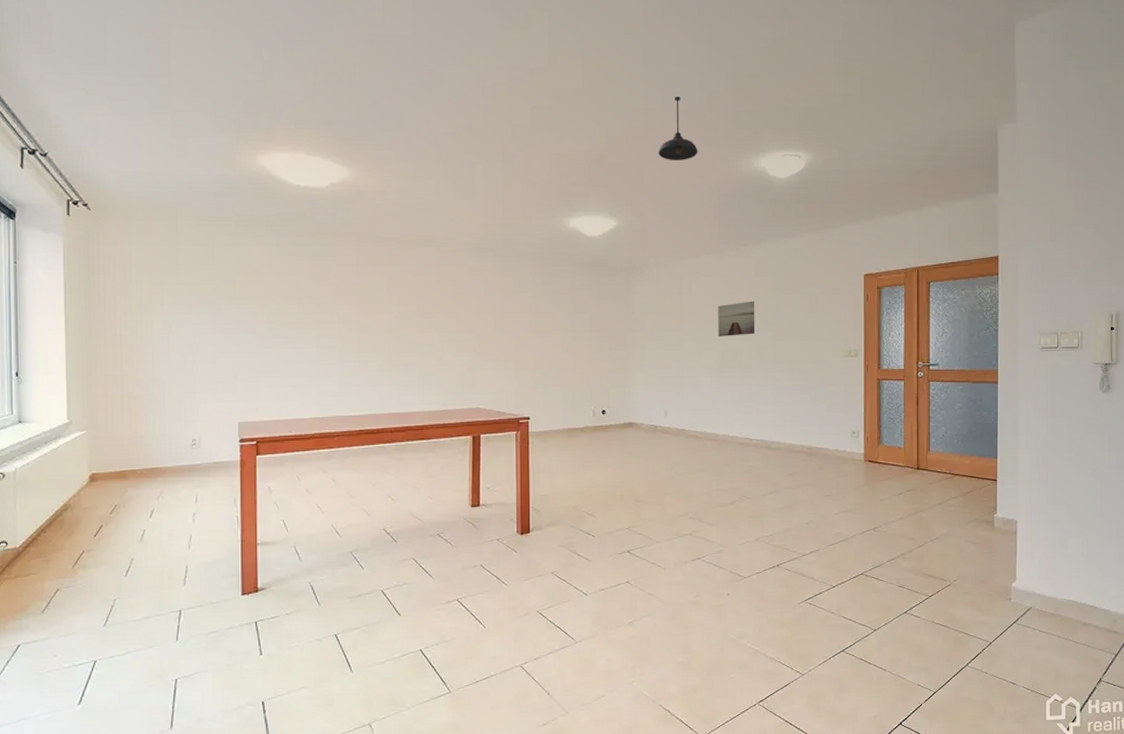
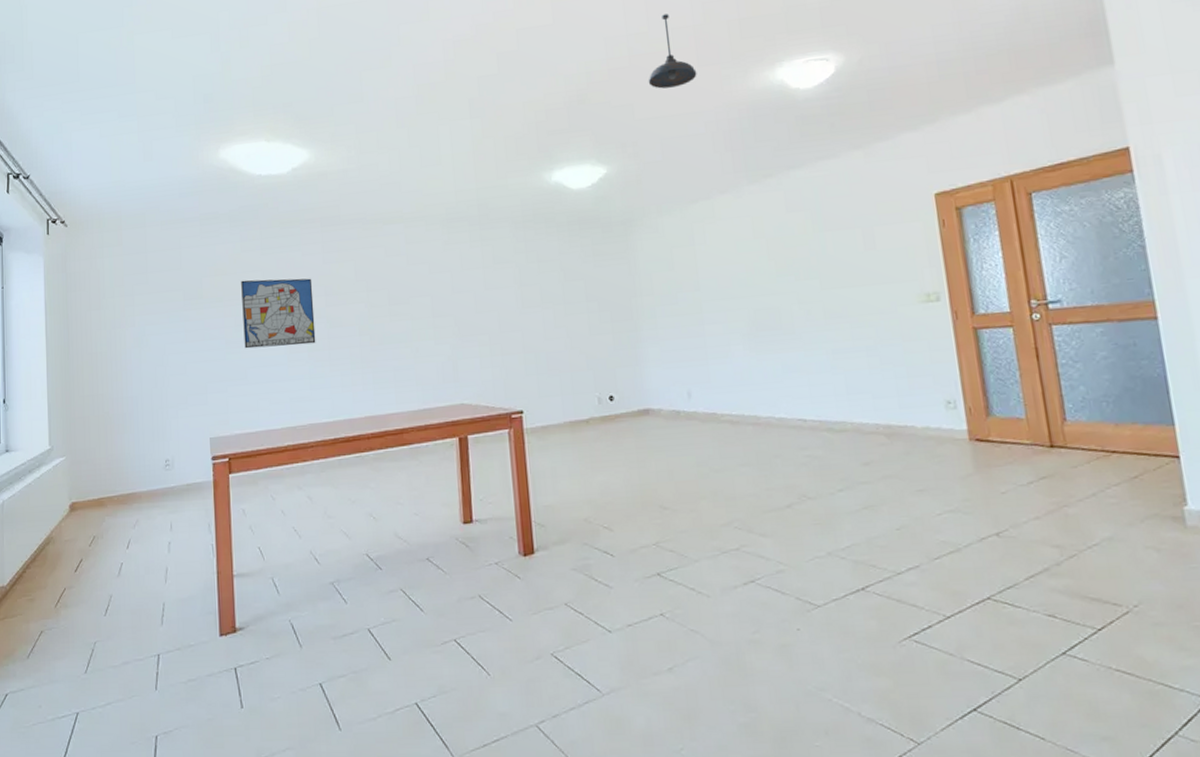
wall art: none [275,282,347,346] -> present [241,278,316,349]
wall art: present [718,301,755,336] -> none [742,243,795,292]

